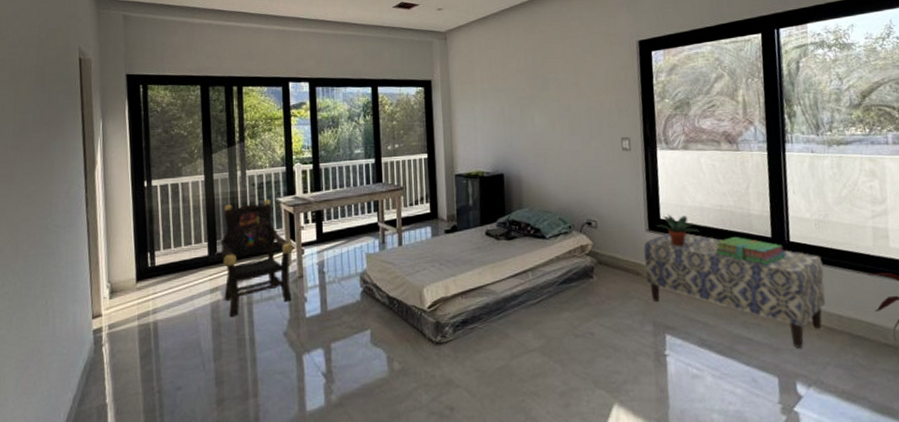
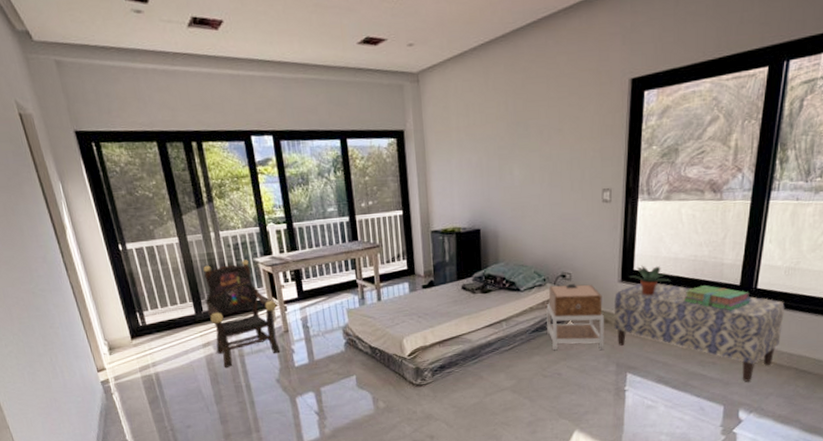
nightstand: none [573,232,638,307] -> present [546,284,604,351]

